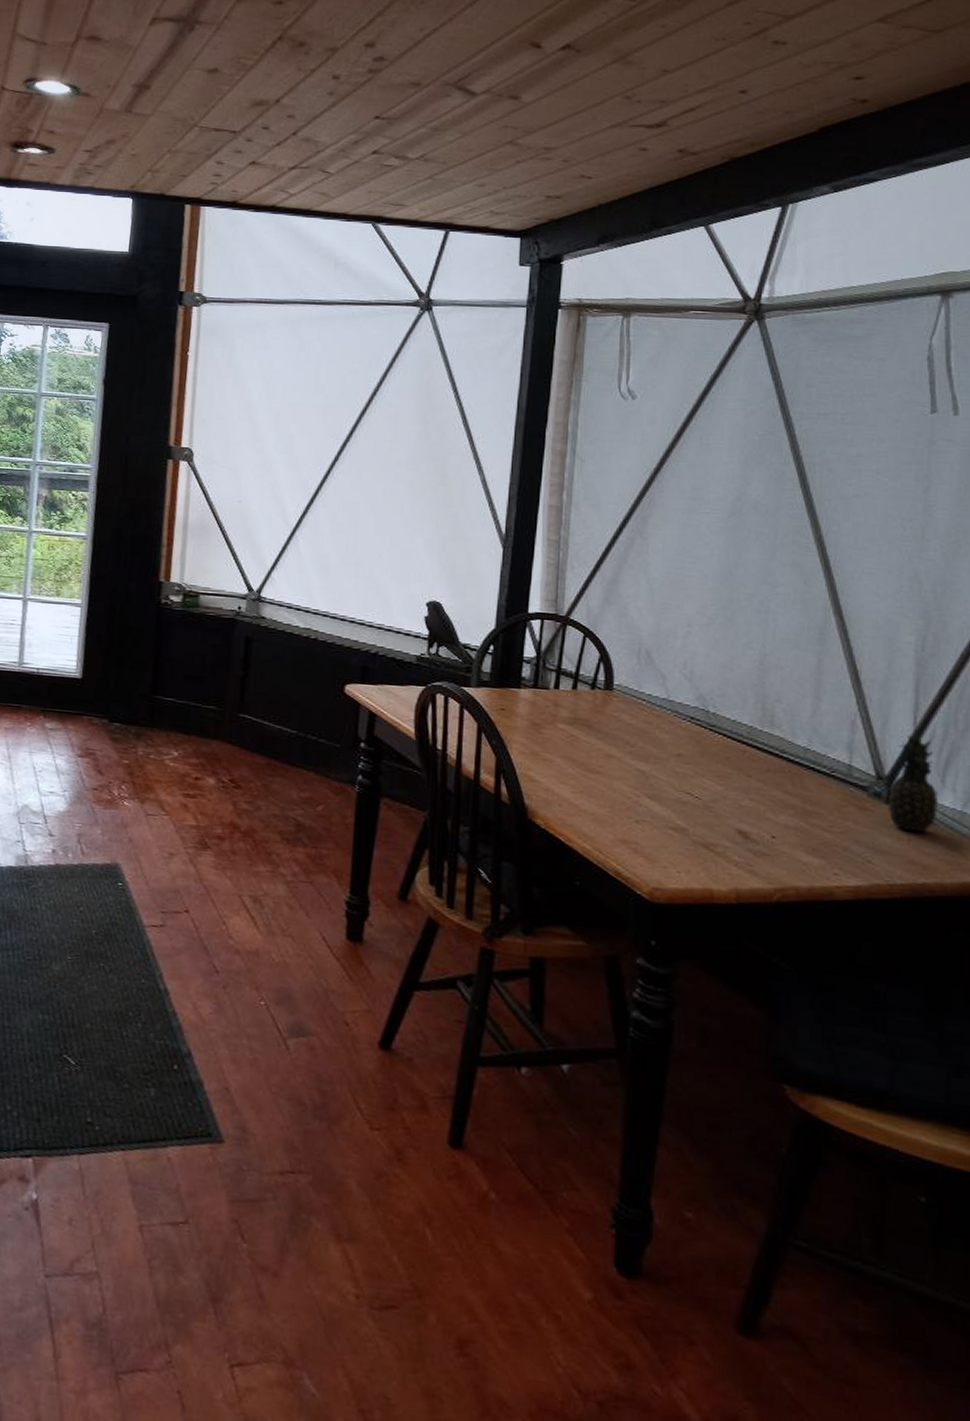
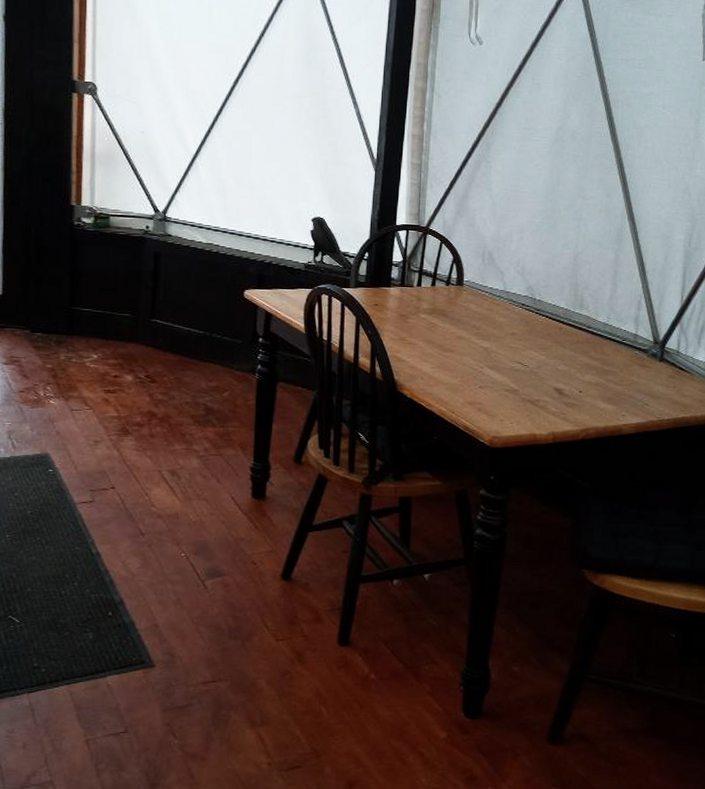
fruit: present [887,734,939,833] -> none [660,309,696,381]

